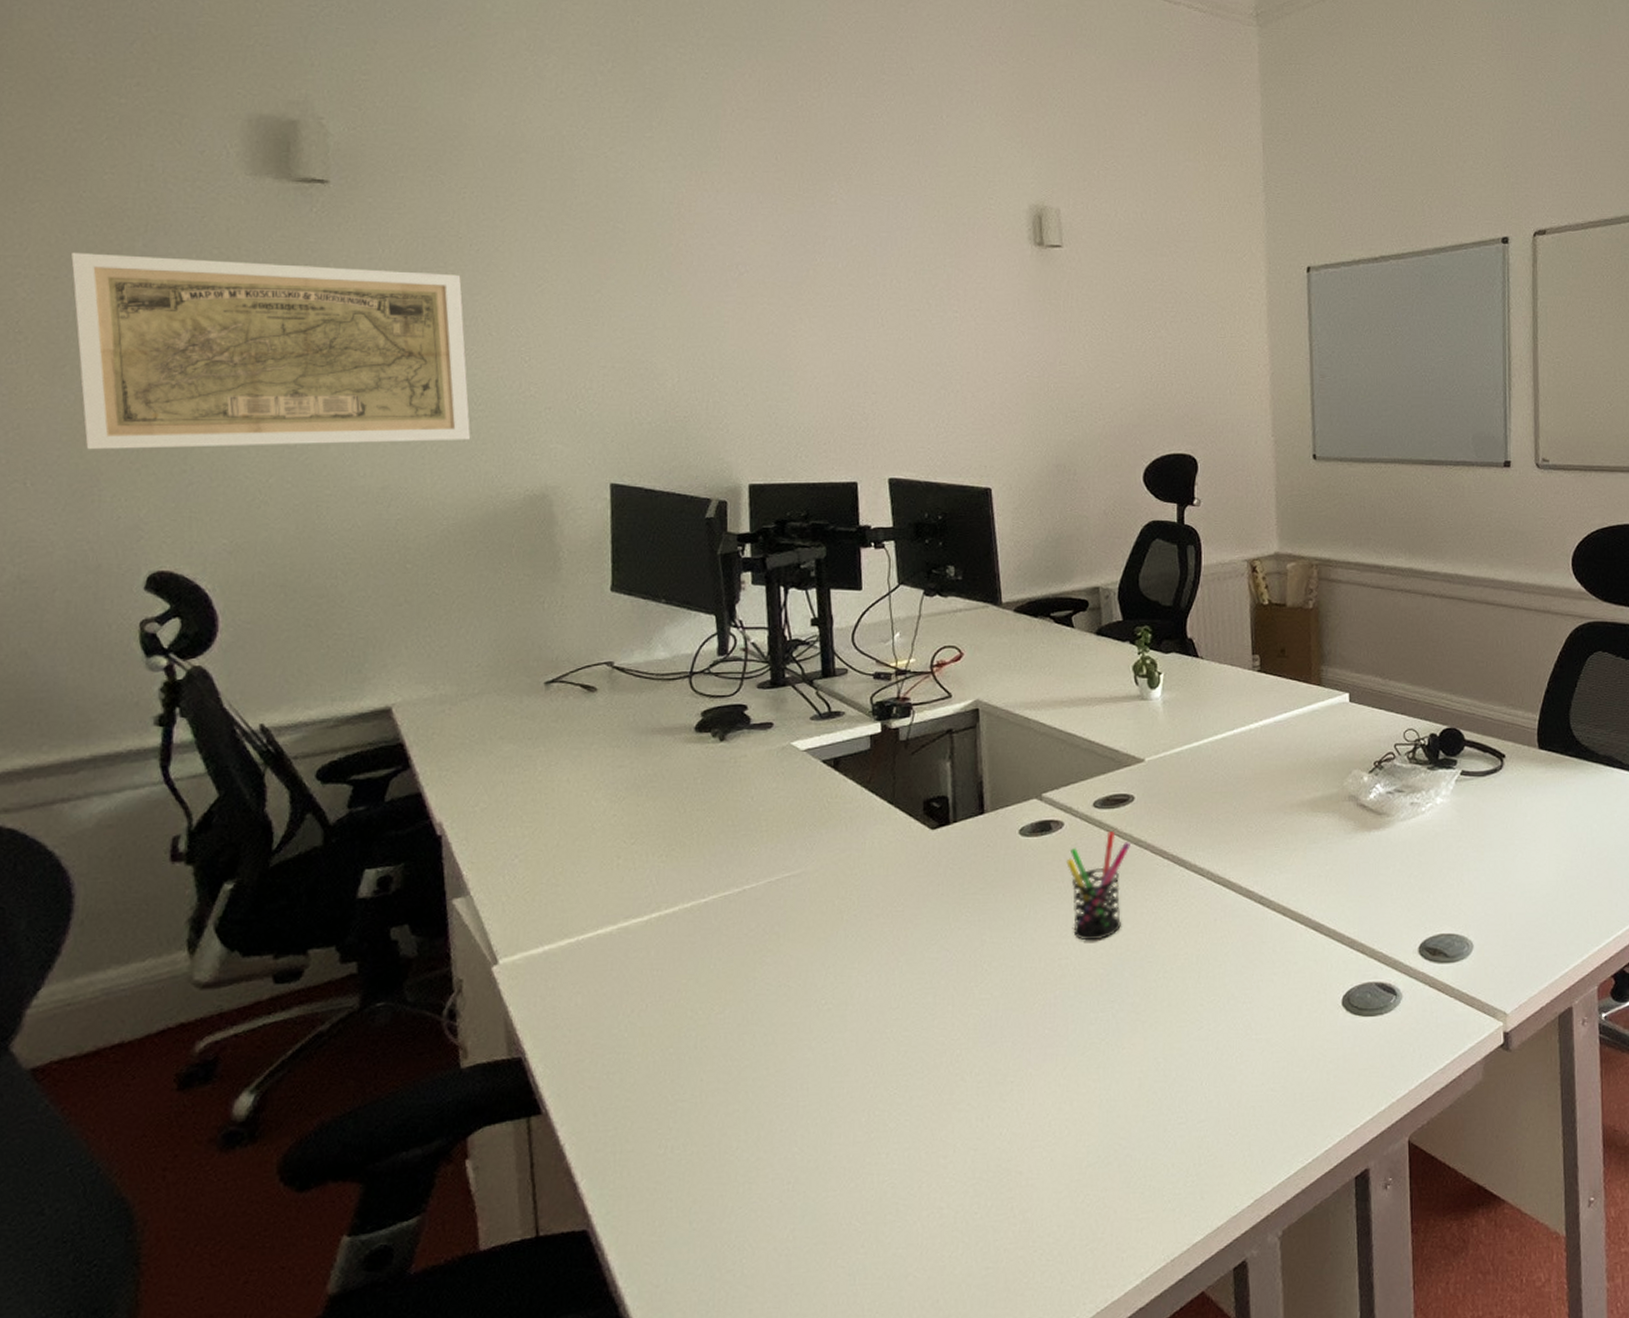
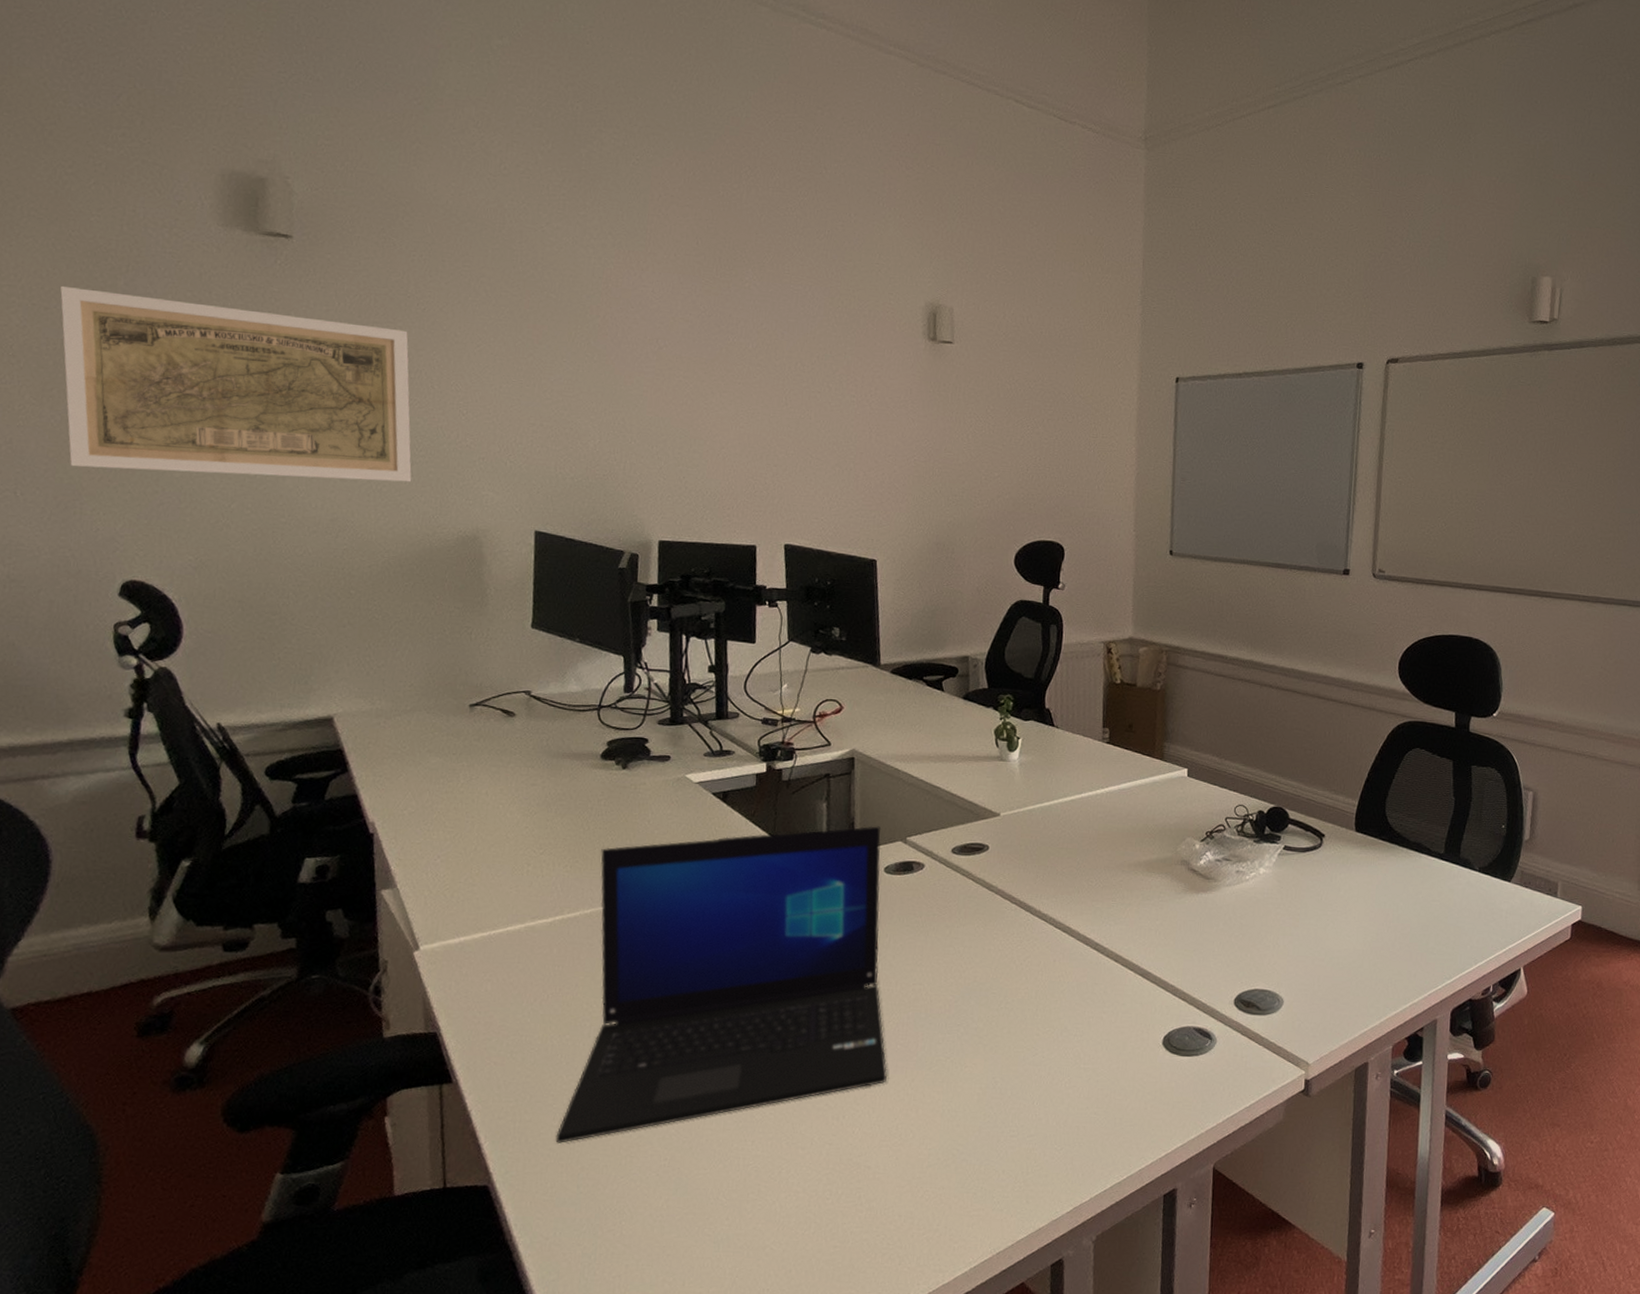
laptop: none [662,783,1036,1174] -> present [555,826,888,1143]
pen holder: present [1066,831,1130,941] -> none [925,875,983,971]

